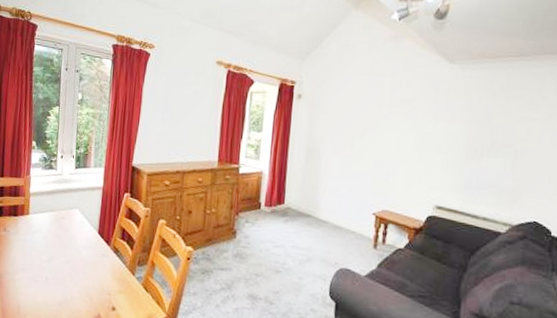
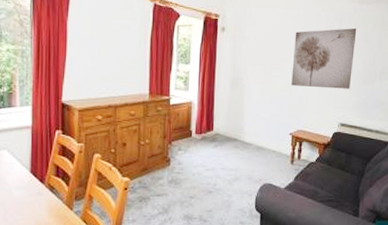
wall art: none [376,97,458,167] -> present [291,28,357,89]

